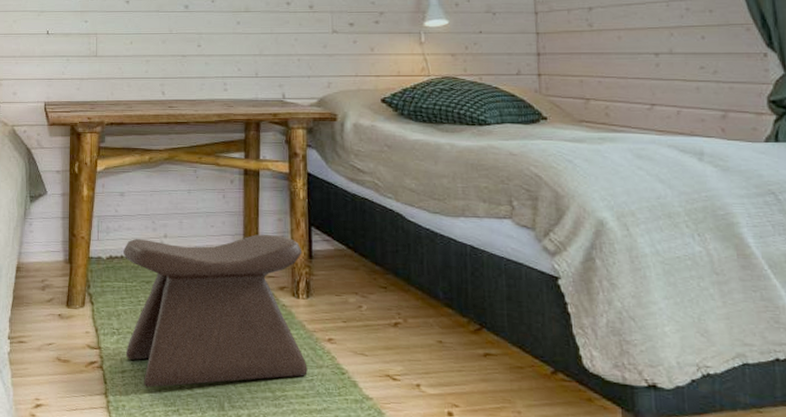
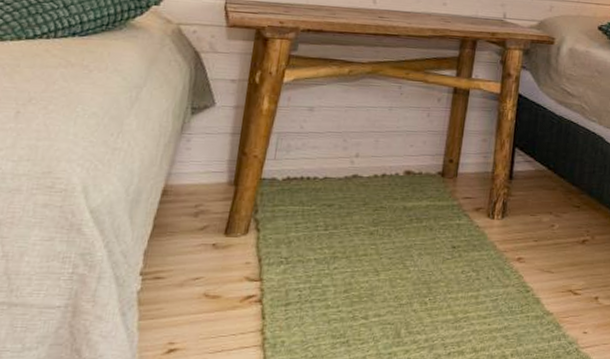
stool: present [122,234,308,388] -> none [292,155,503,319]

